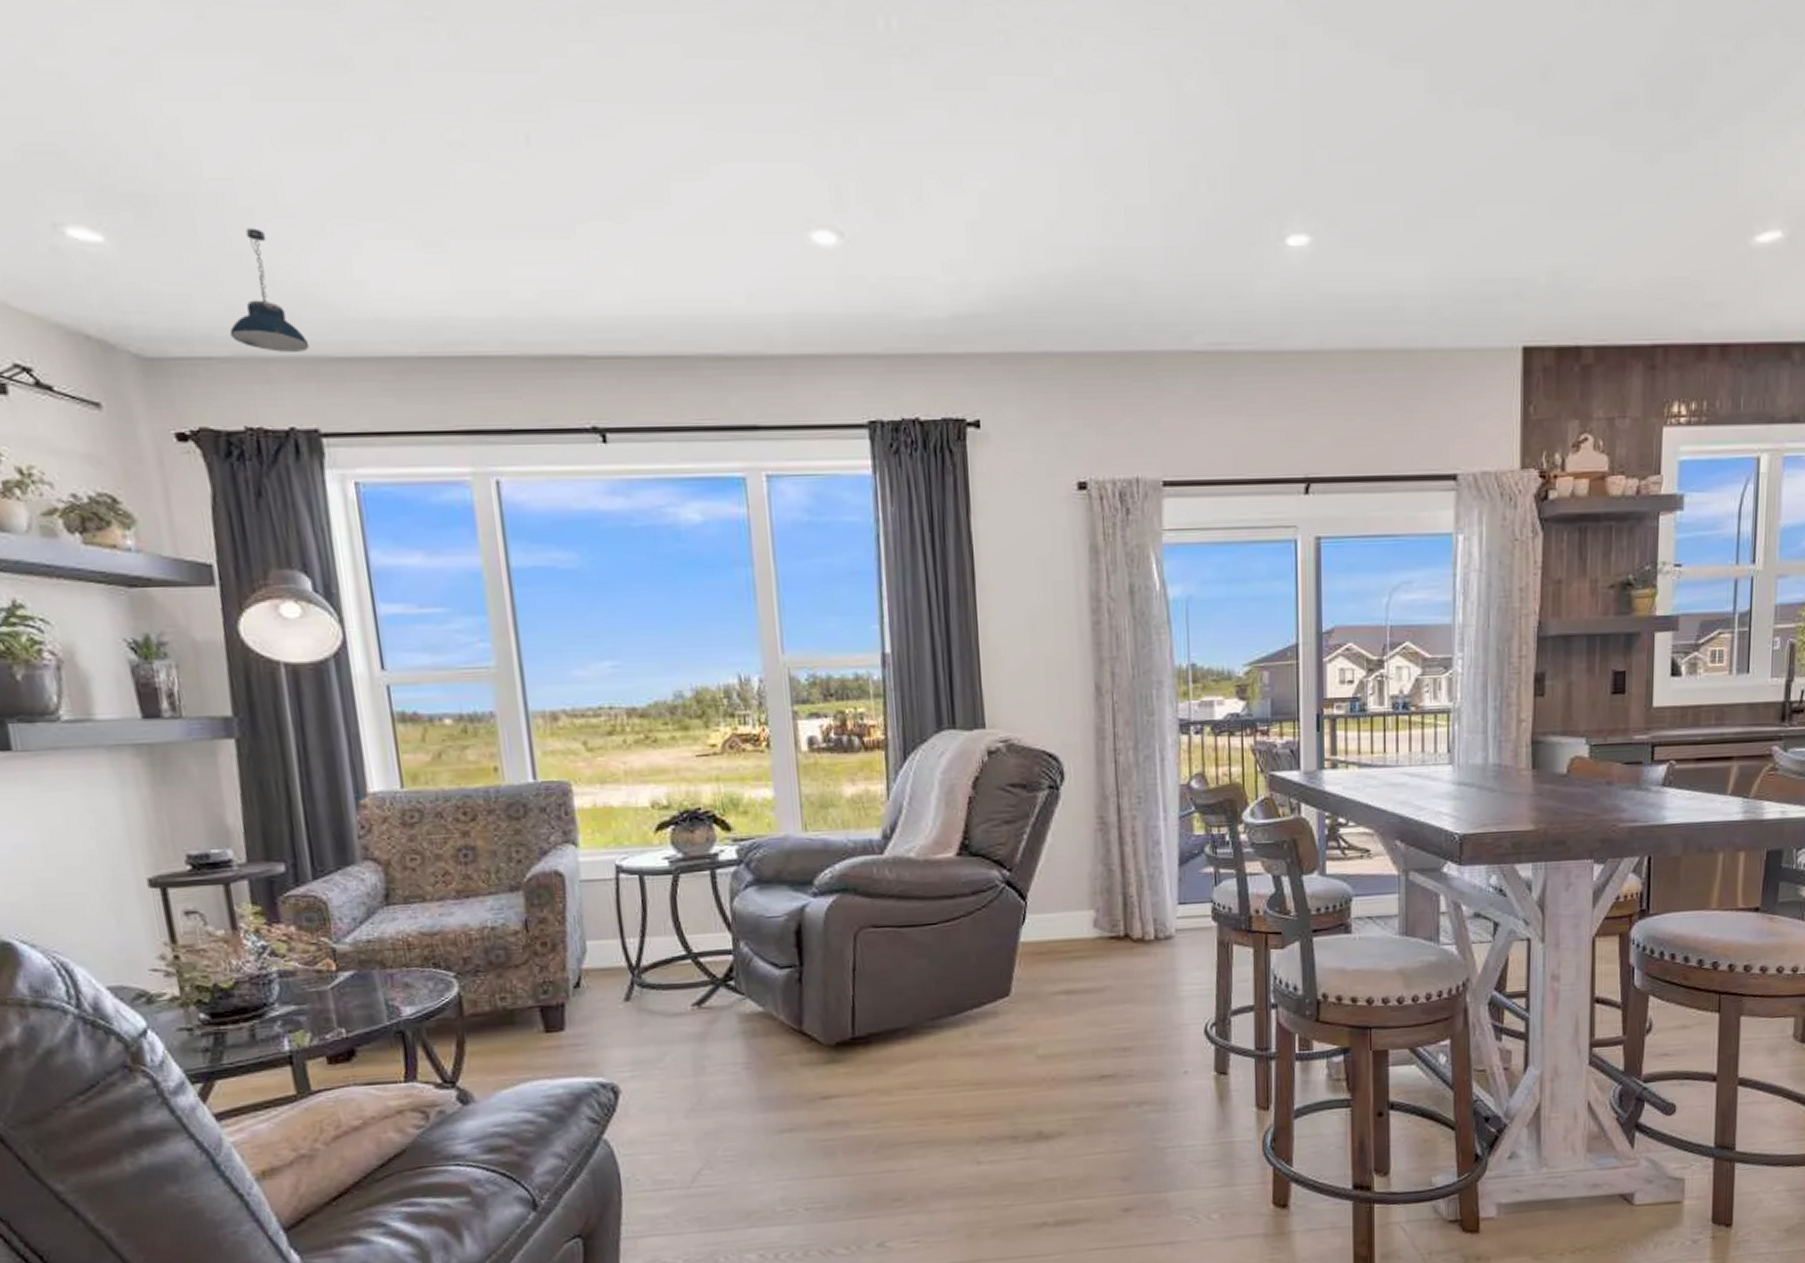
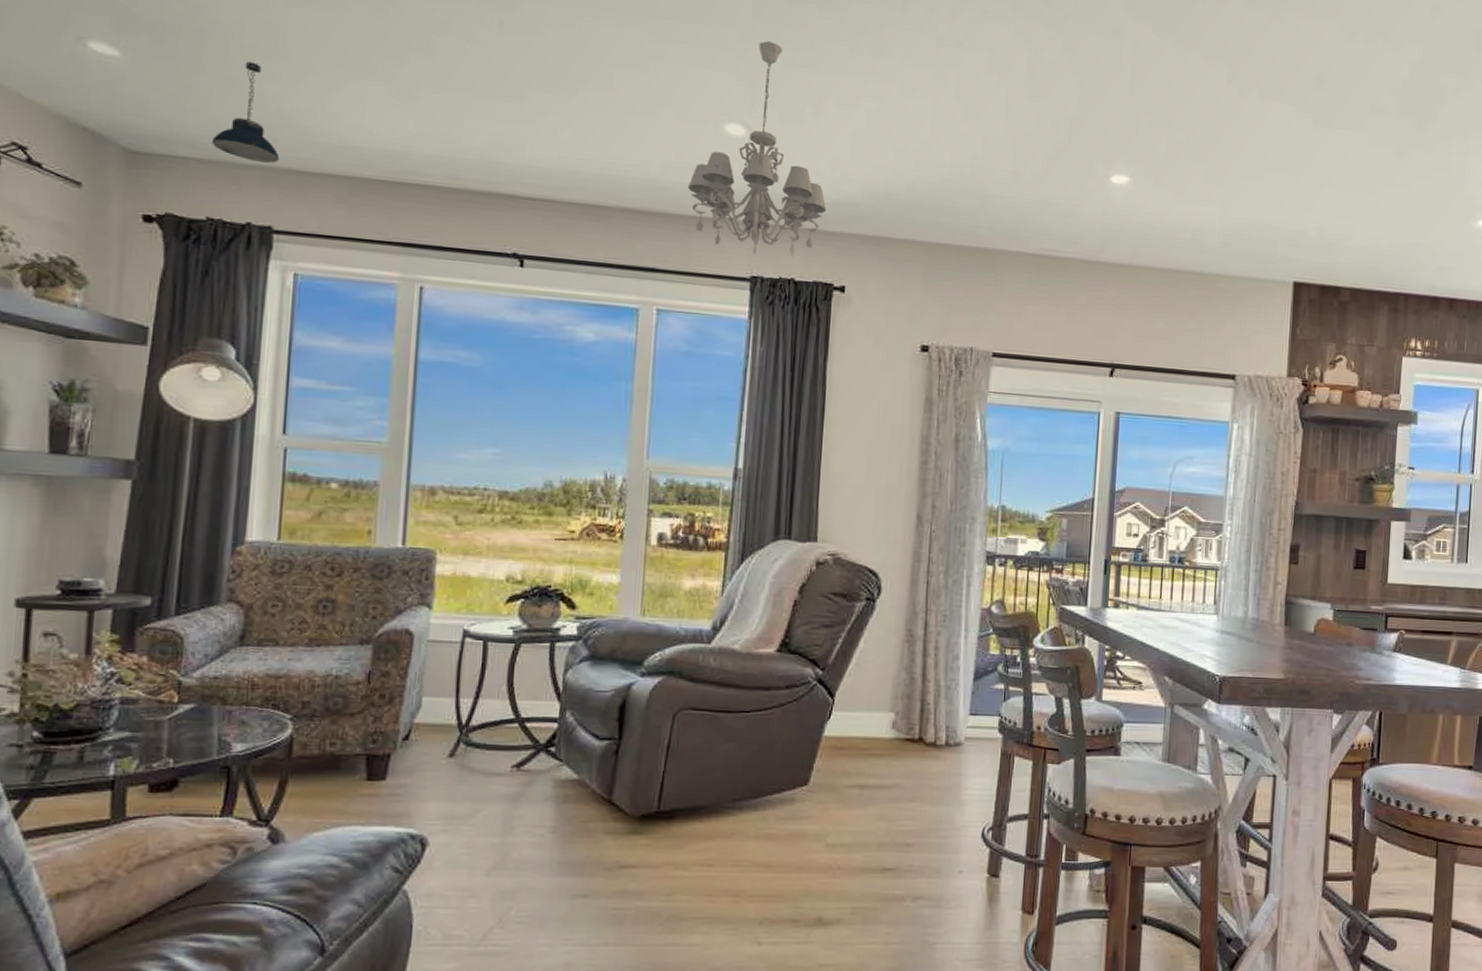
chandelier: none [779,115,947,395] -> present [688,41,827,257]

